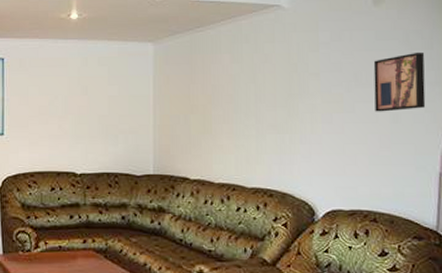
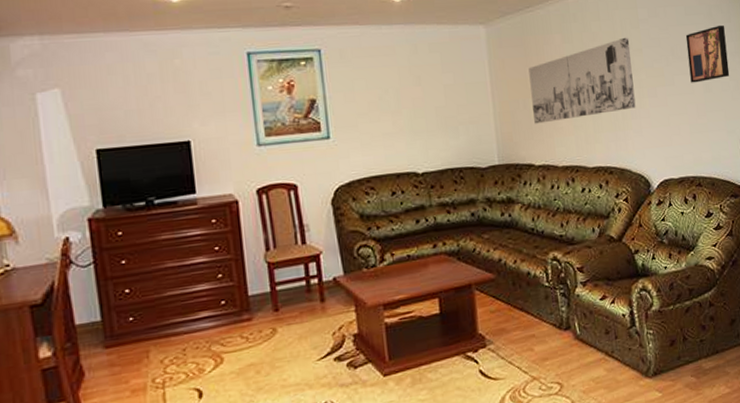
wall art: none [193,60,306,139] -> present [528,37,636,124]

